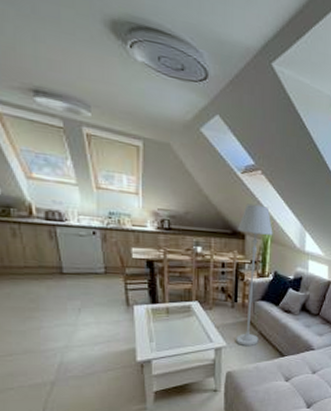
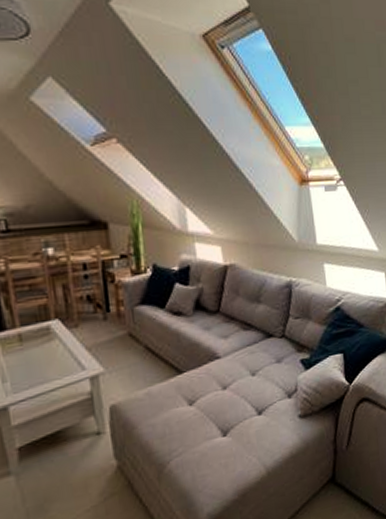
floor lamp: present [236,203,273,345] -> none [97,182,146,368]

